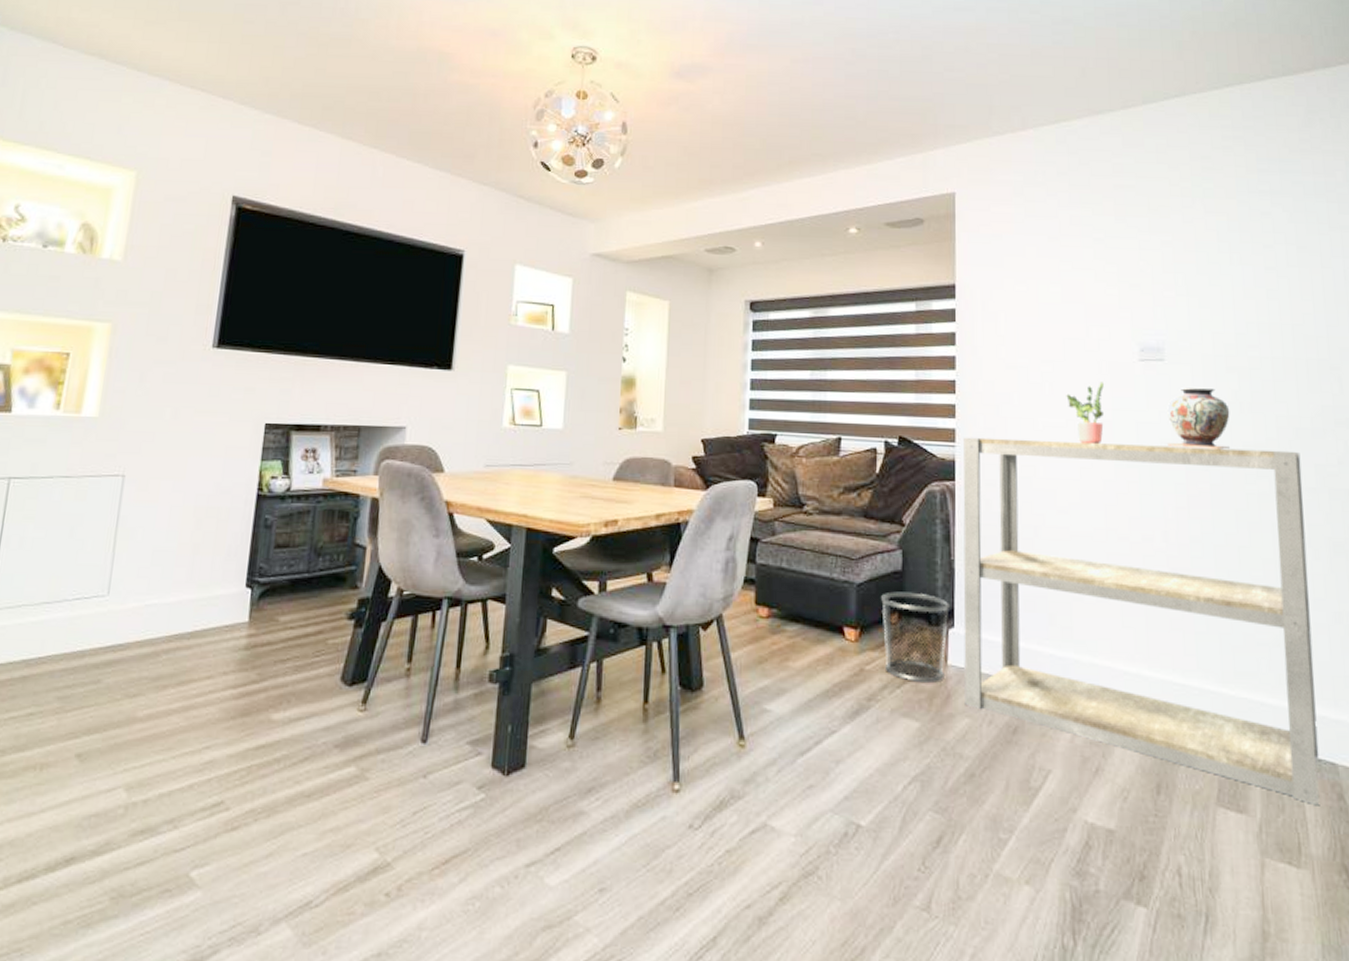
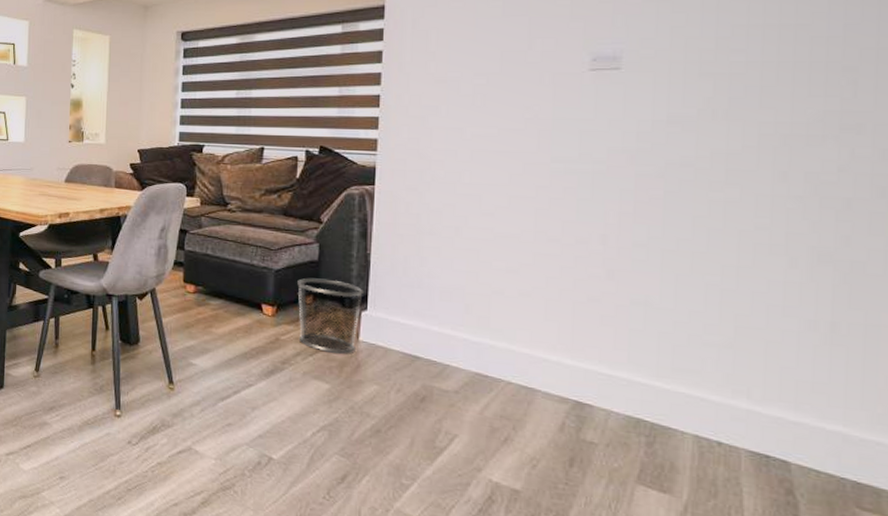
shelving unit: present [963,437,1320,805] -> none [374,146,787,496]
potted plant: present [1066,382,1105,445] -> none [500,92,544,153]
decorative vase: present [1167,388,1231,450] -> none [616,96,699,157]

